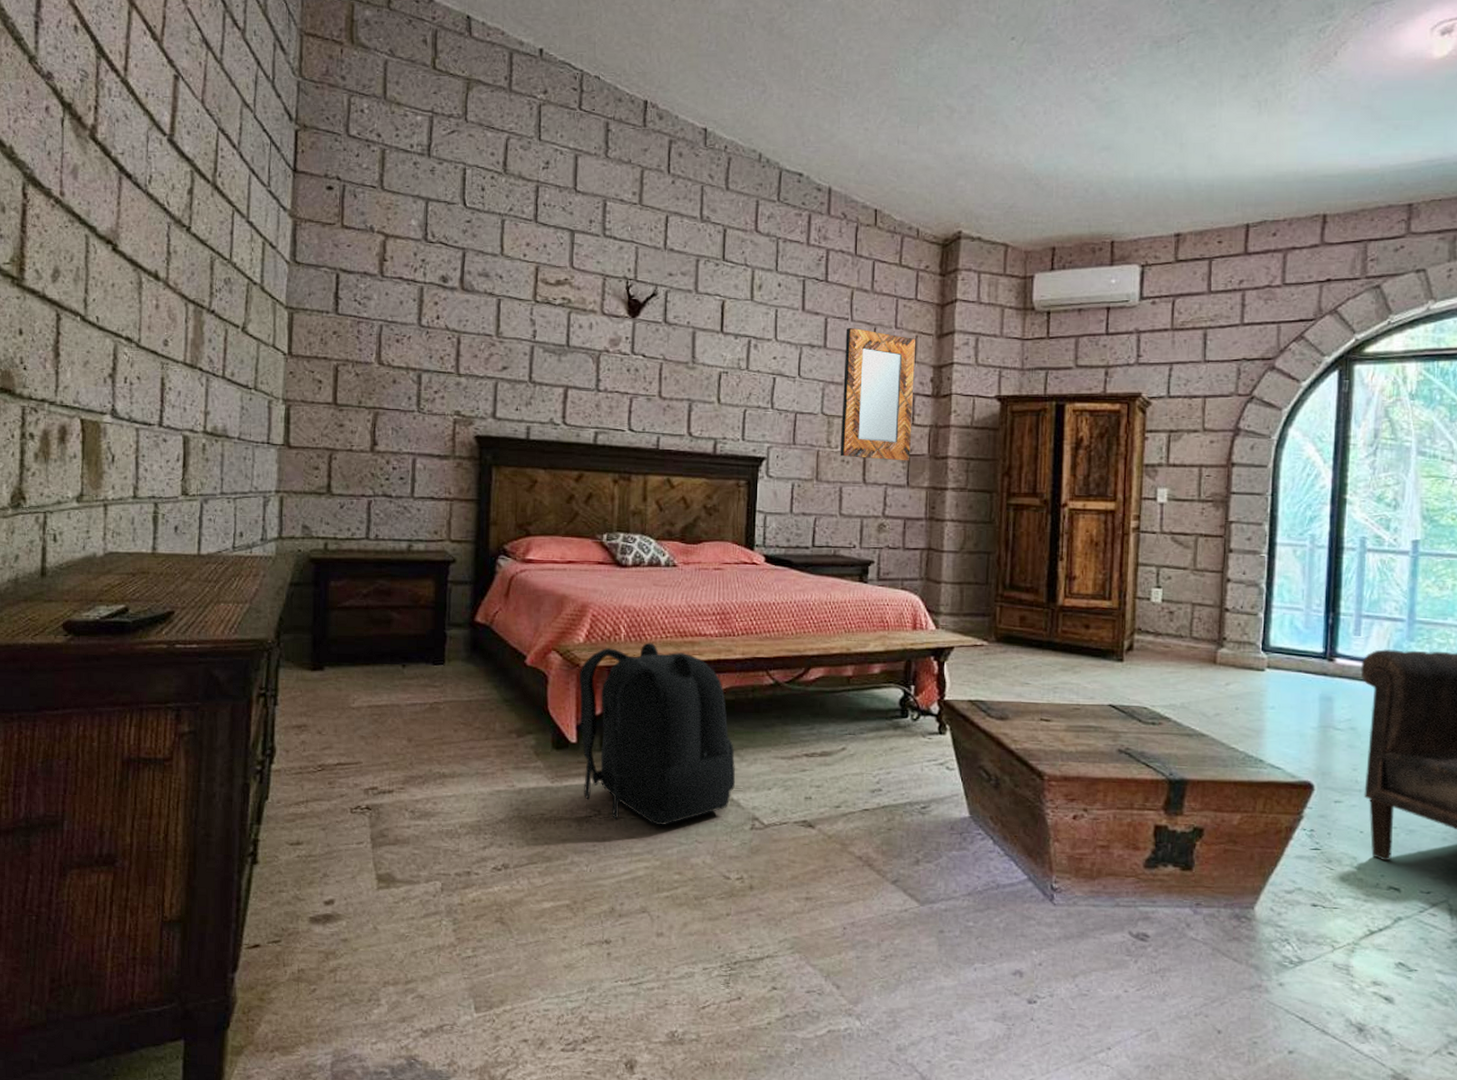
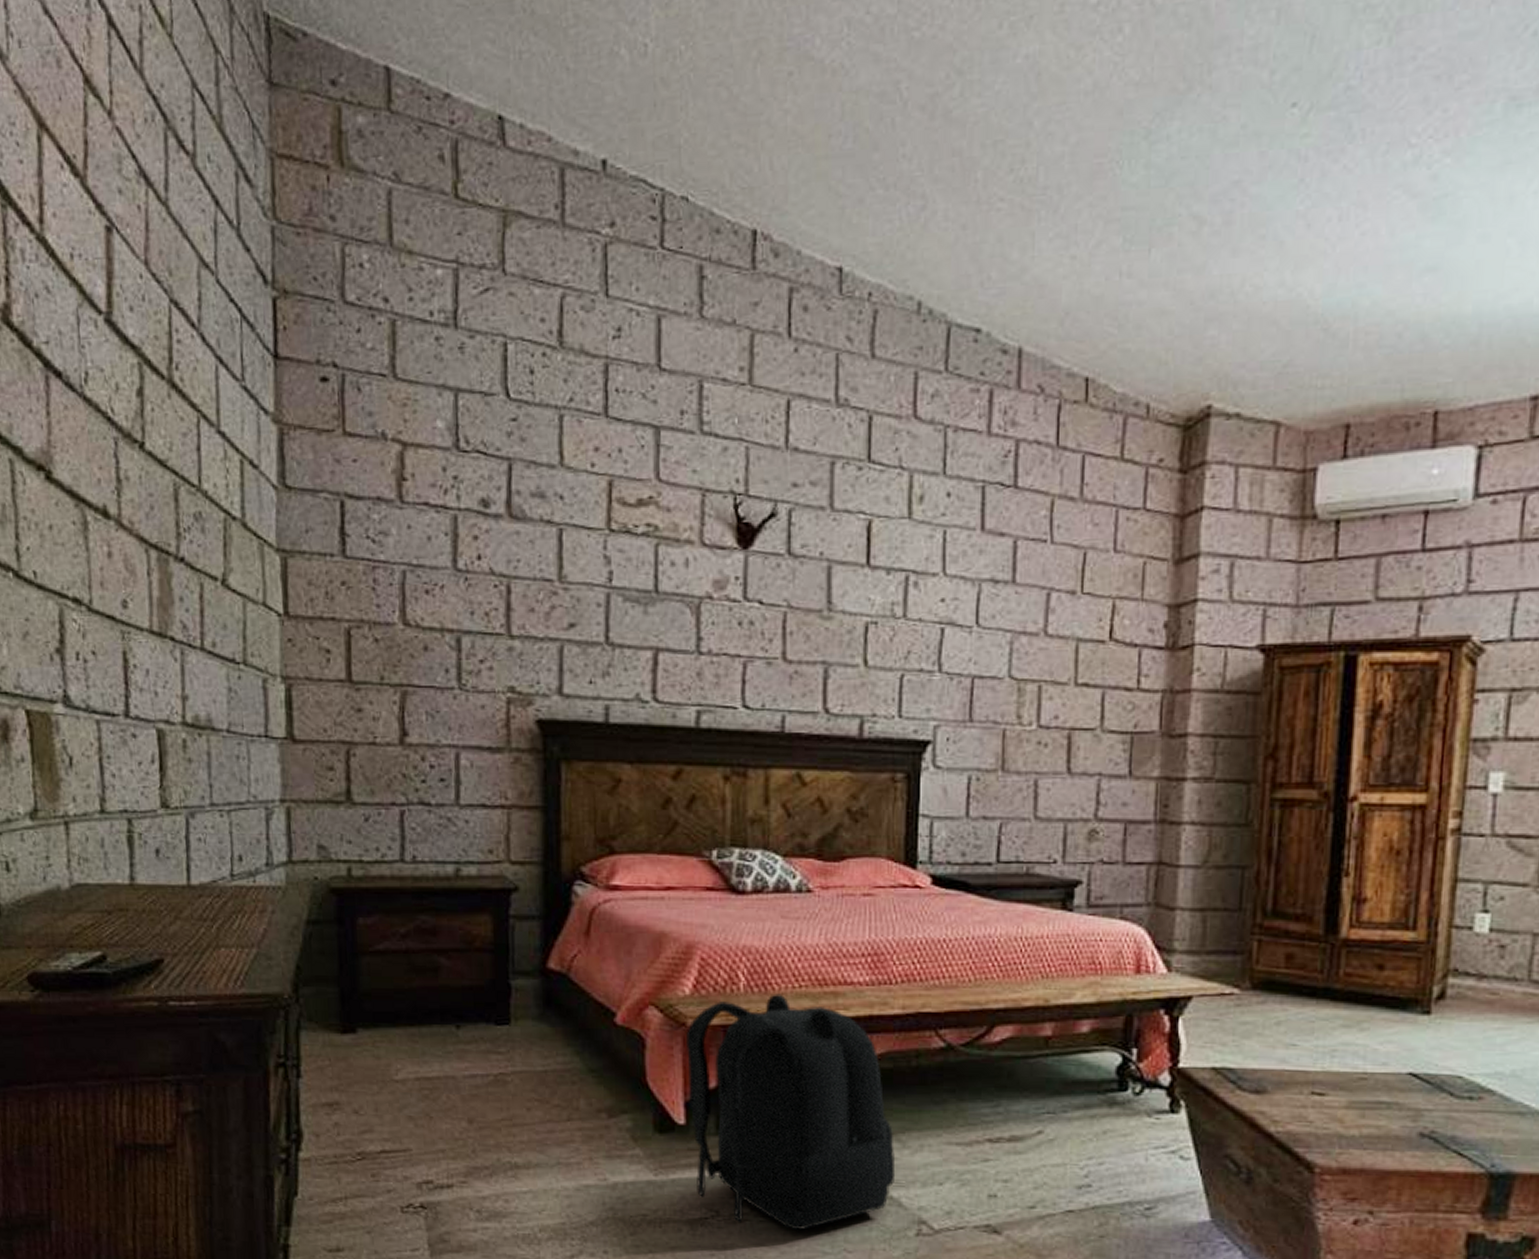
home mirror: present [840,327,915,461] -> none [1034,552,1143,742]

